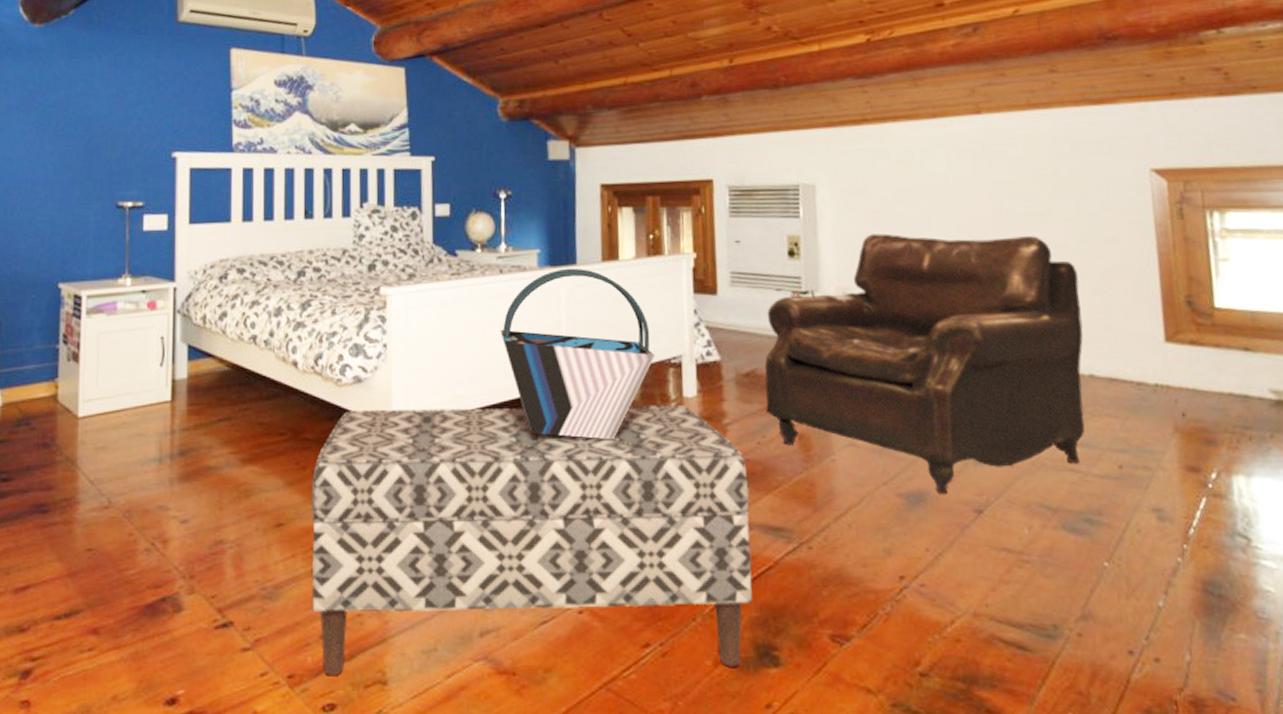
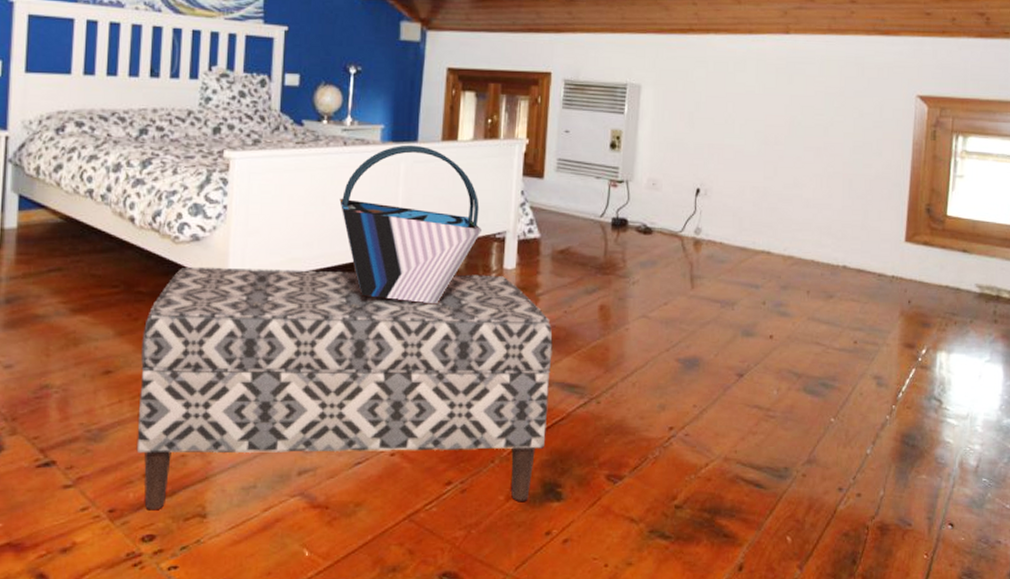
leather: present [764,233,1085,495] -> none [575,133,846,361]

